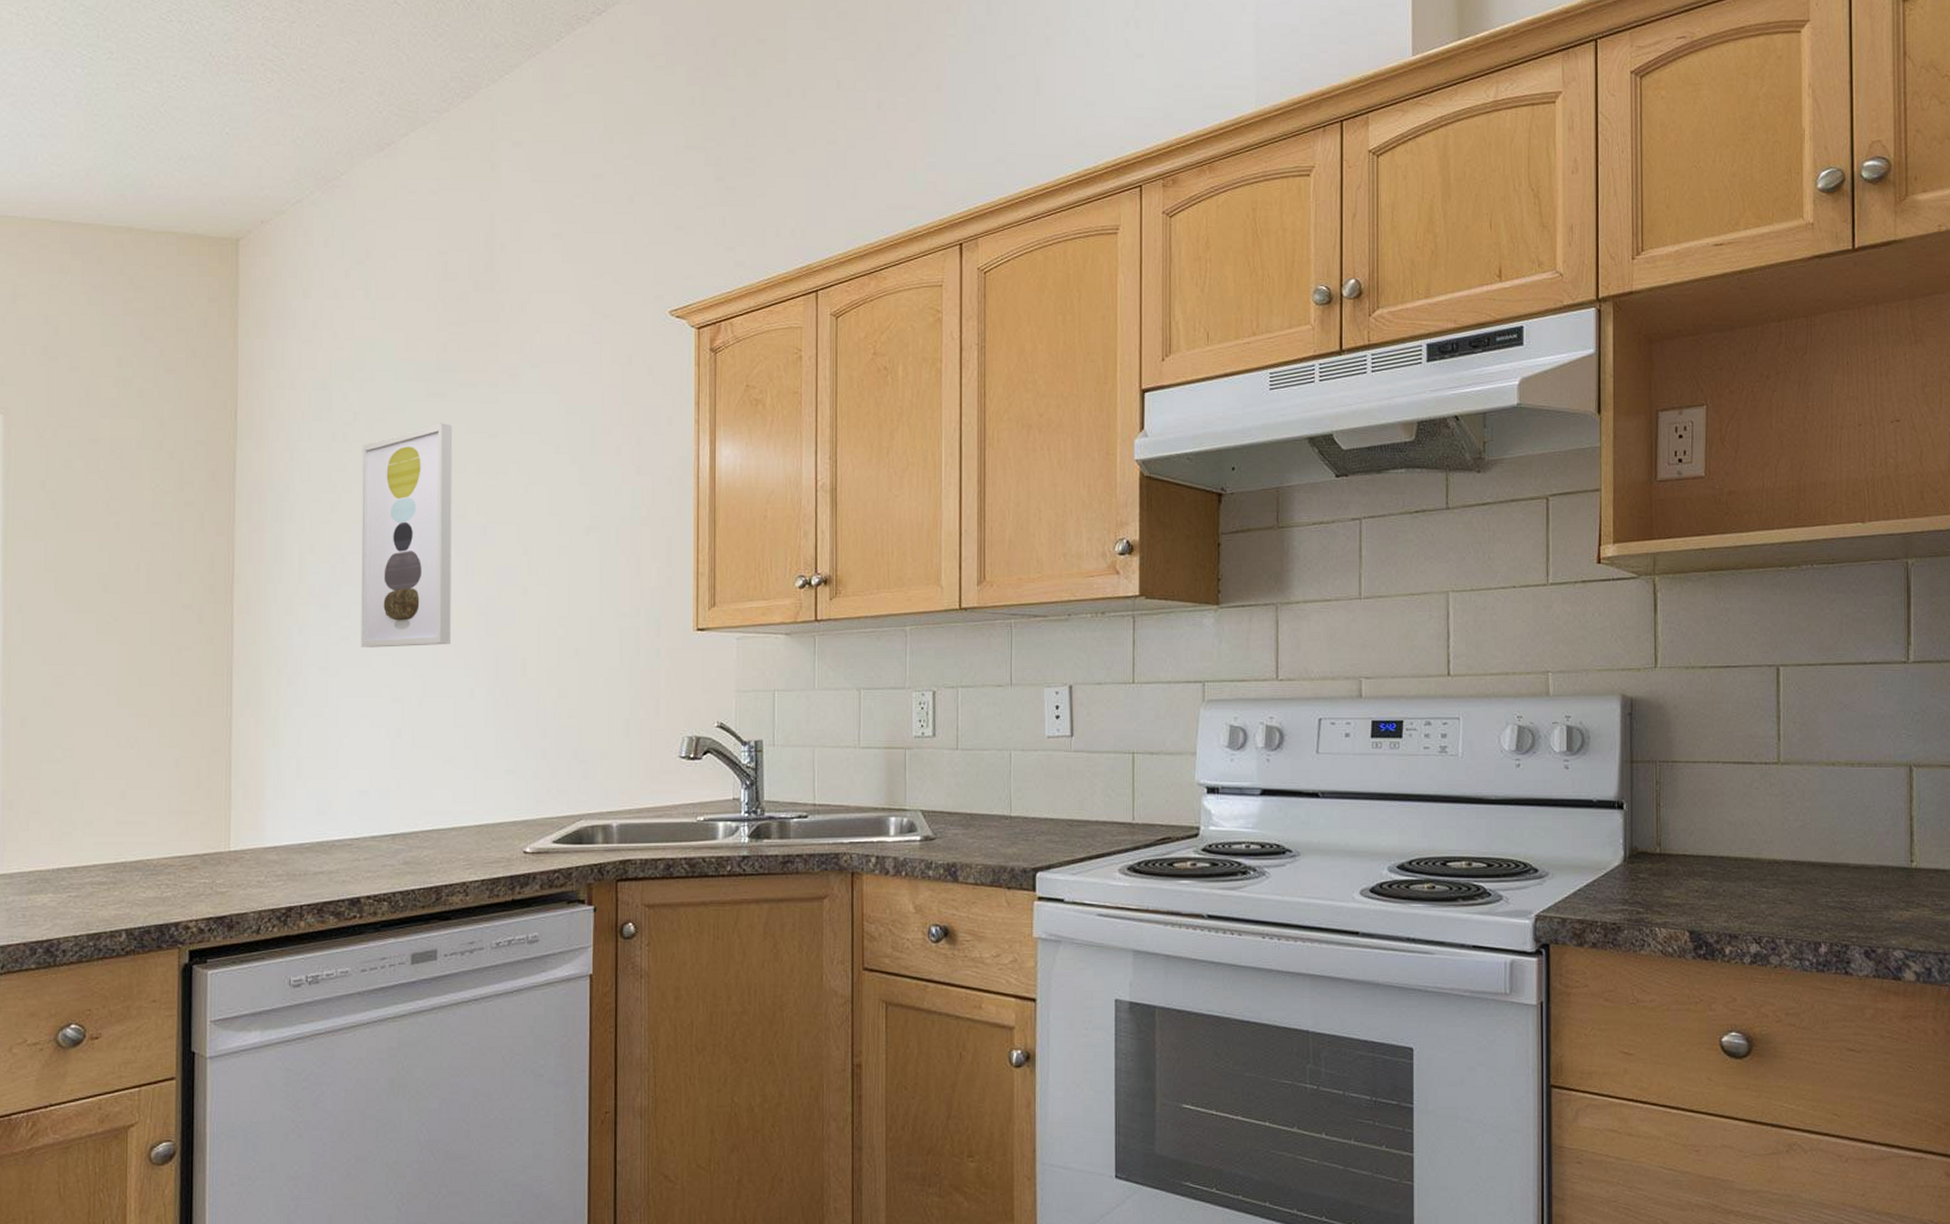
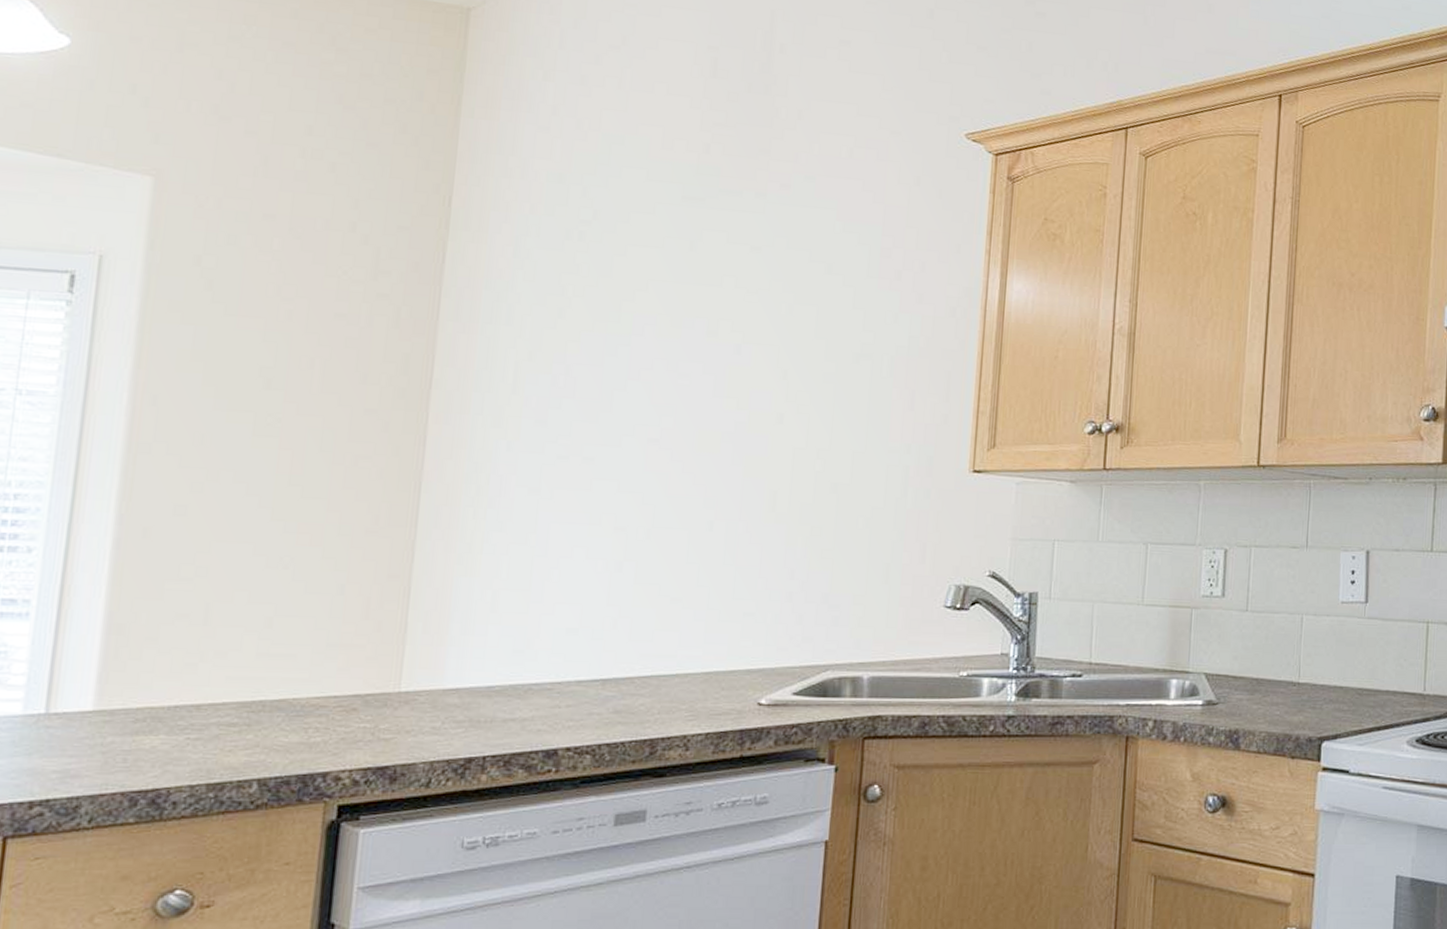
wall art: present [361,423,453,648] -> none [581,230,710,472]

